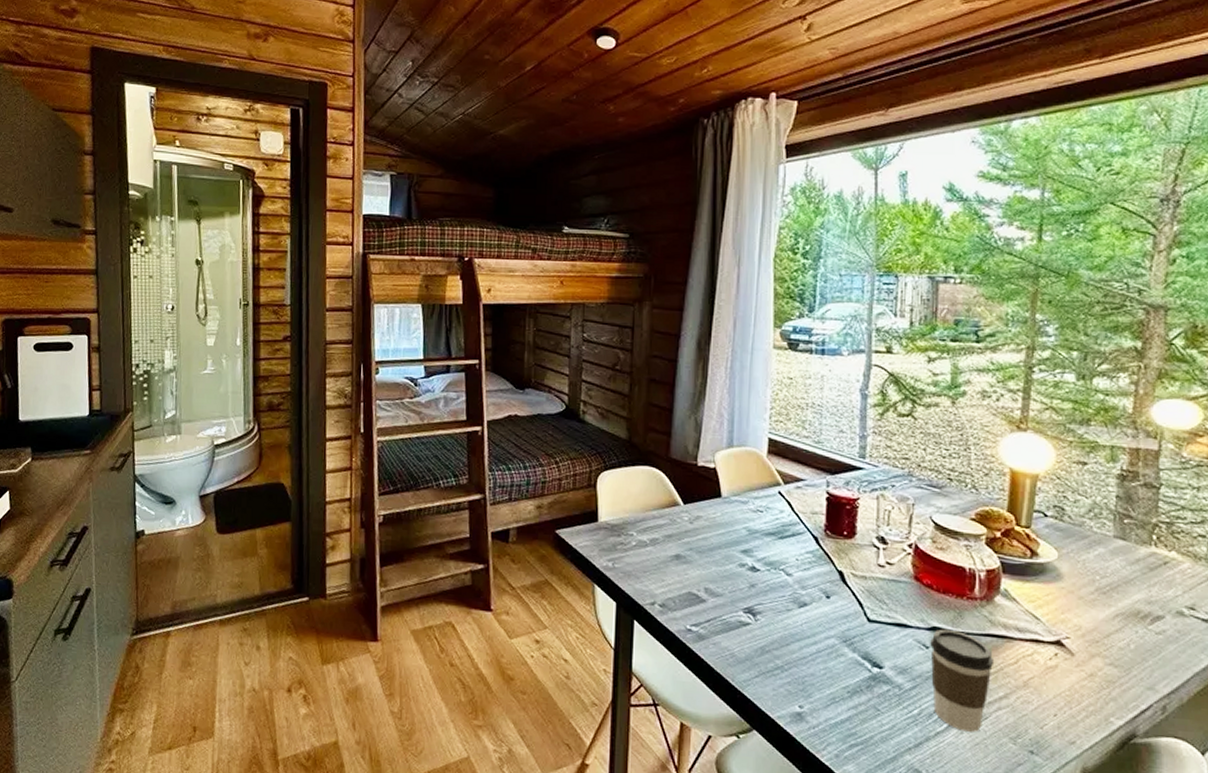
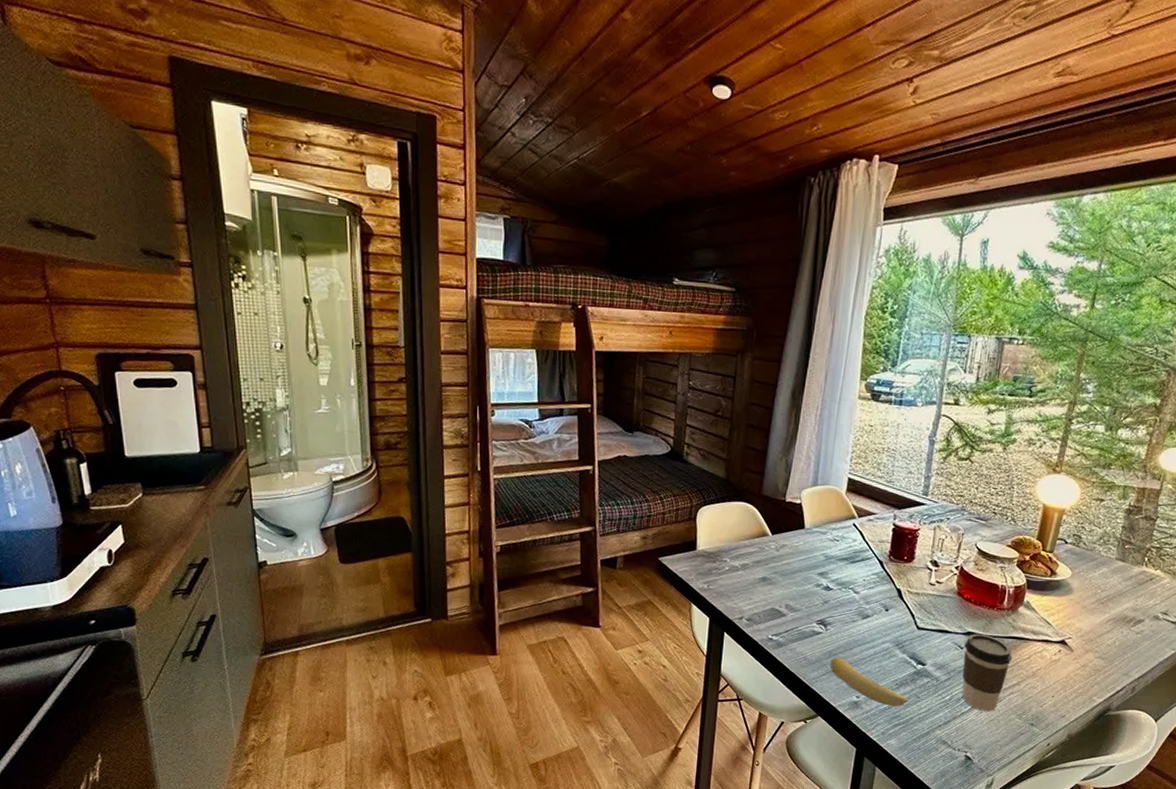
fruit: none [763,654,865,721] -> present [830,657,908,707]

